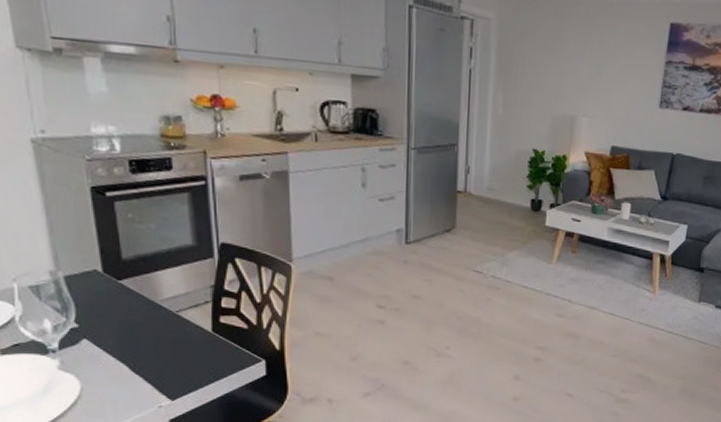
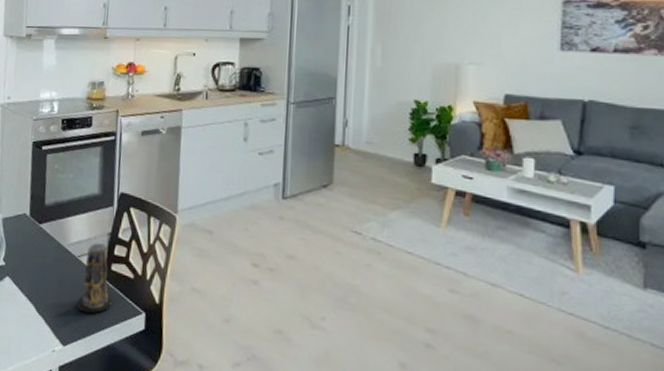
candle: none [182,296,224,367] -> present [77,243,112,314]

